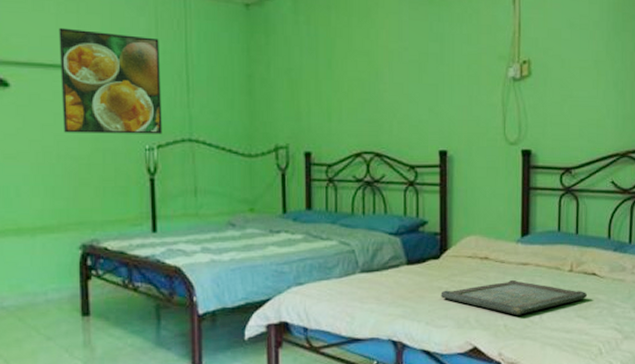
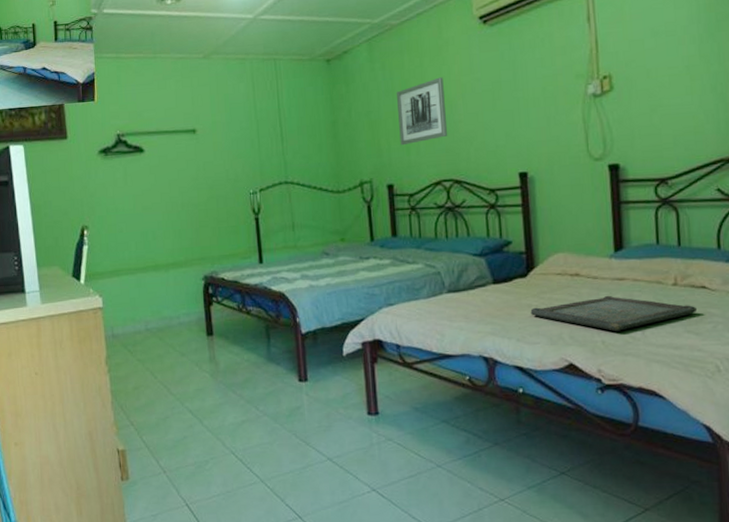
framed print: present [58,27,163,135] -> none [178,99,263,185]
wall art: none [320,40,372,111] -> present [396,77,448,146]

